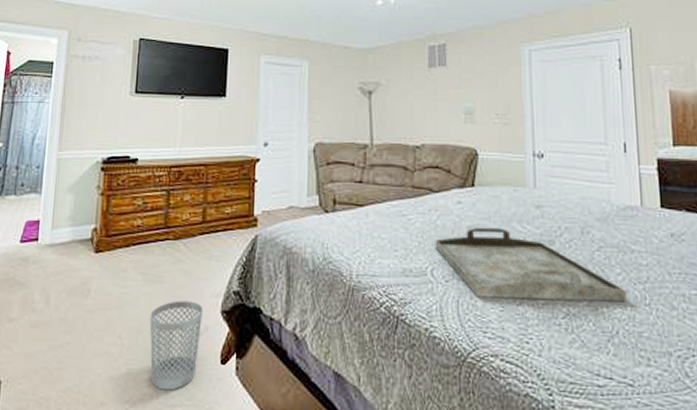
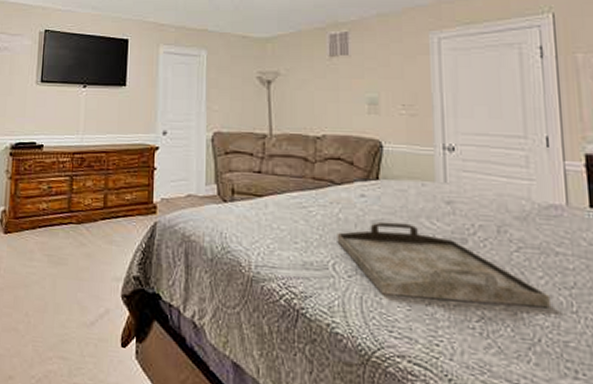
wastebasket: present [149,300,204,391] -> none [54,282,105,370]

